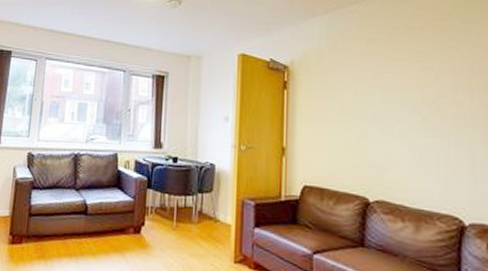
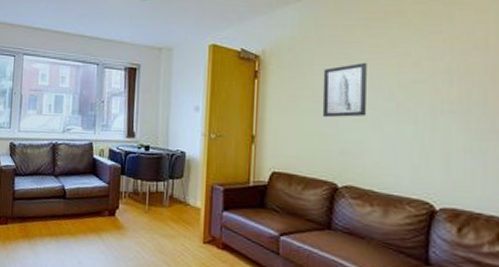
wall art: none [351,75,395,130] -> present [322,62,367,118]

